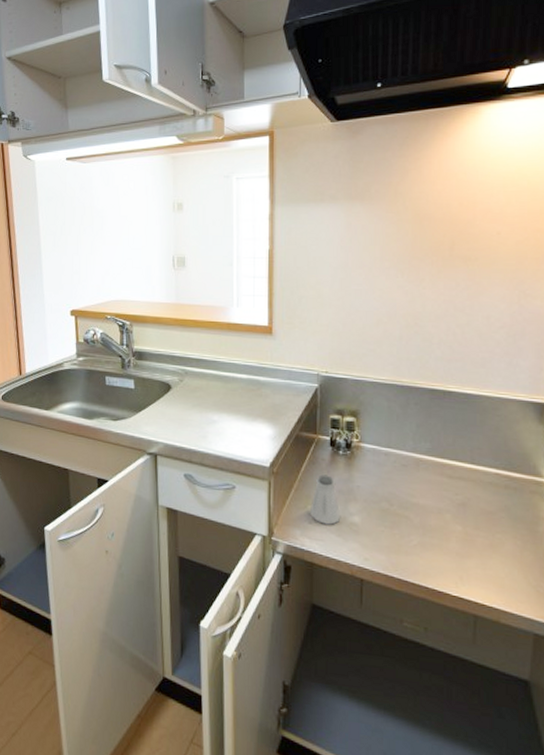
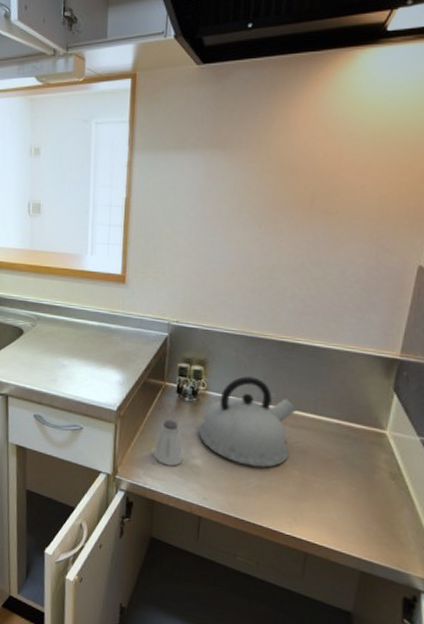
kettle: none [354,427,454,524] -> present [198,376,298,468]

